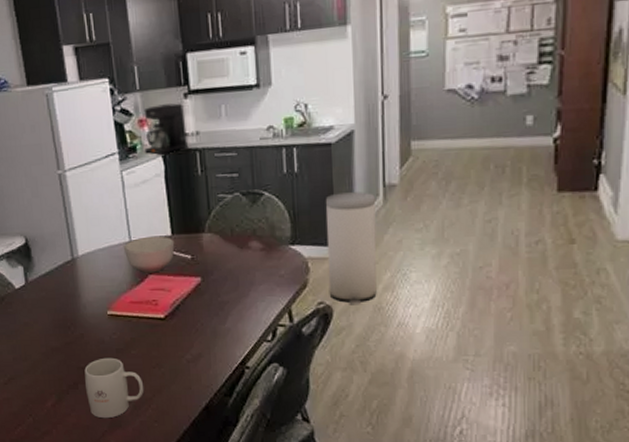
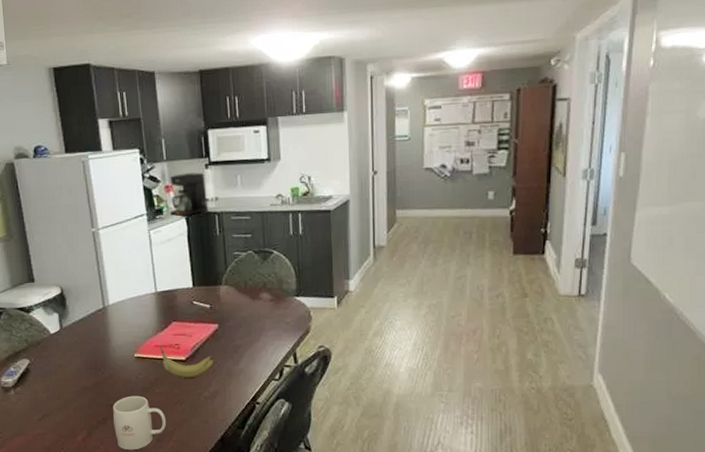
bowl: present [124,236,175,273] -> none [150,287,196,320]
fruit: none [134,302,197,338] -> present [158,346,215,378]
pedal bin: present [326,192,377,305] -> none [325,252,368,349]

